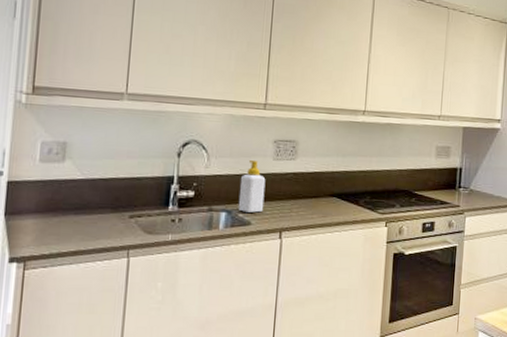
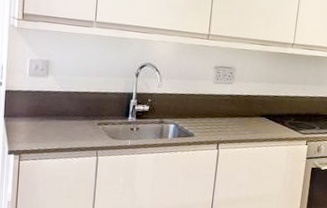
soap bottle: present [238,161,266,213] -> none [184,83,207,127]

